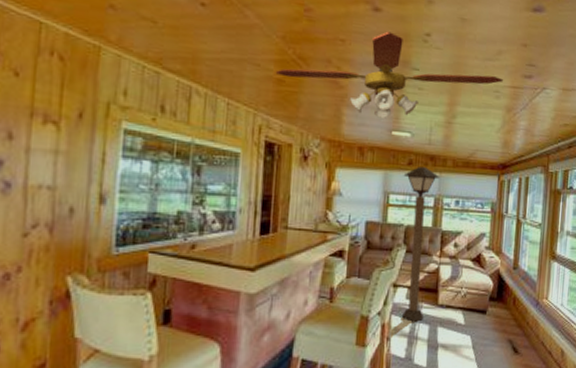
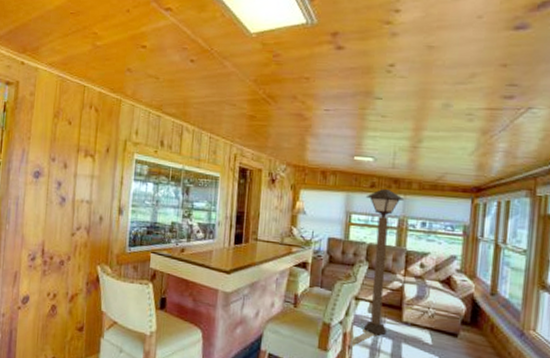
ceiling fan: present [275,31,503,118] -> none [248,66,477,145]

